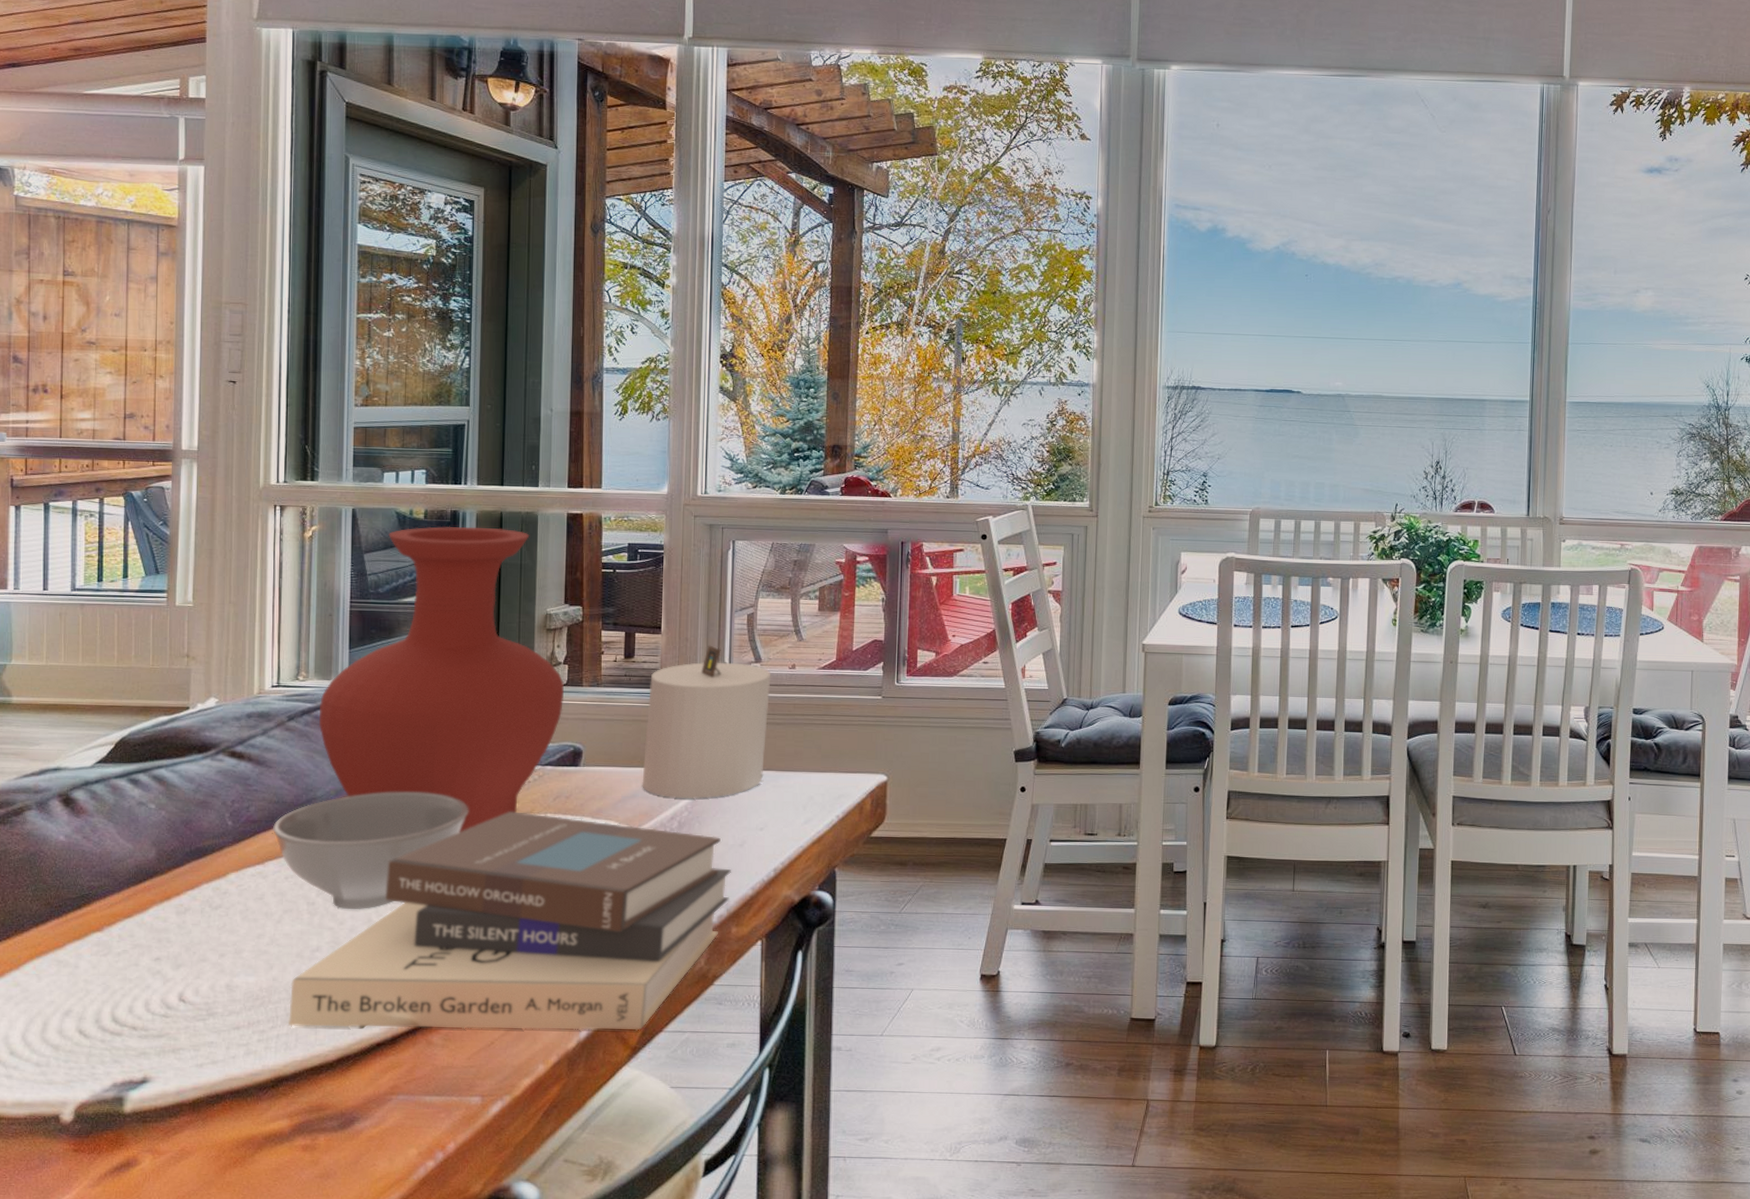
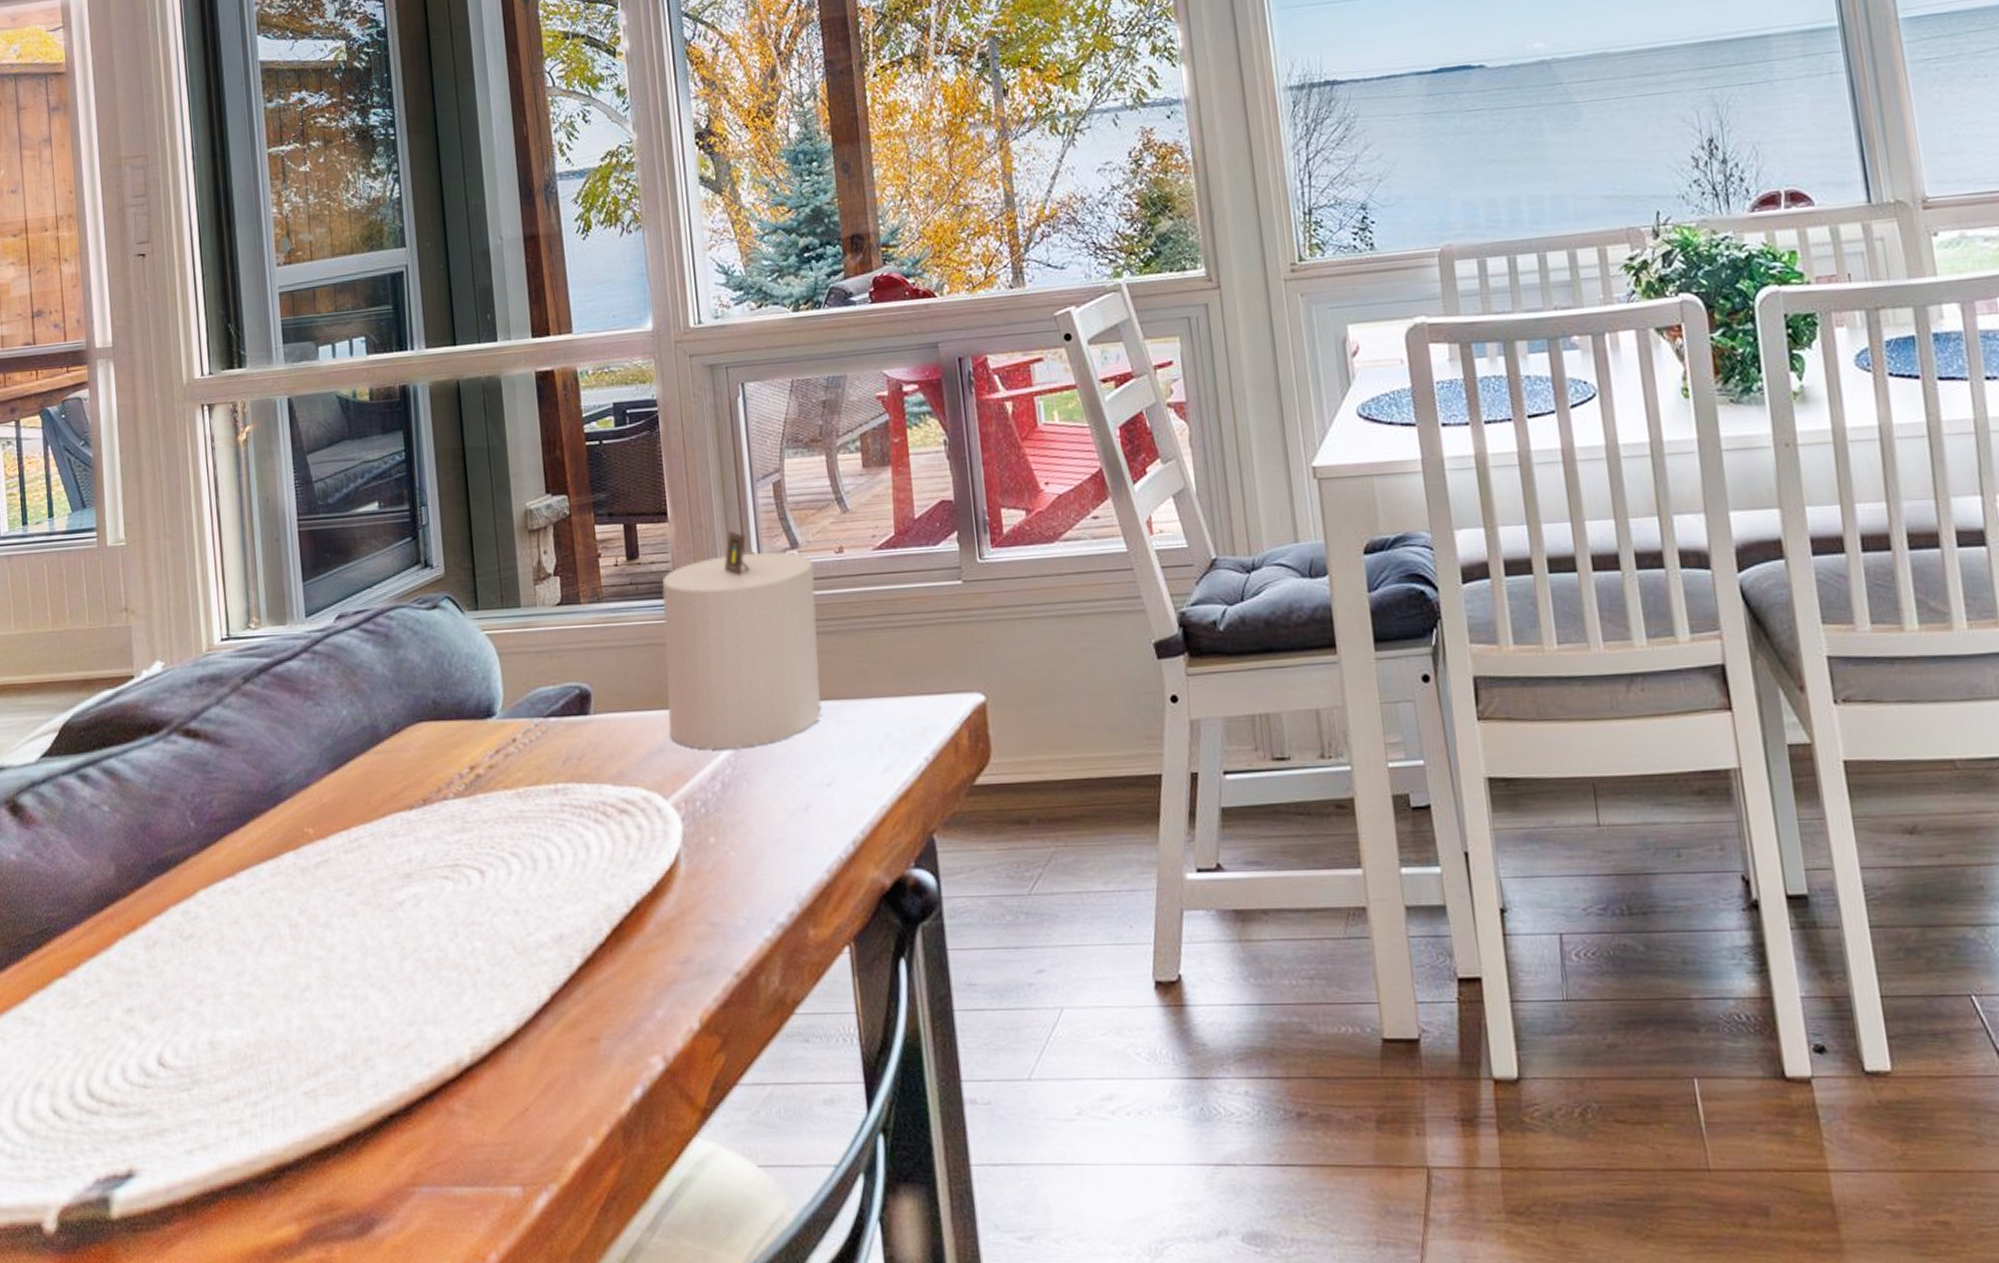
bowl: present [272,791,469,909] -> none [240,765,464,931]
books: present [289,811,731,1031] -> none [281,783,800,1096]
vase: present [319,526,565,833] -> none [277,401,561,818]

